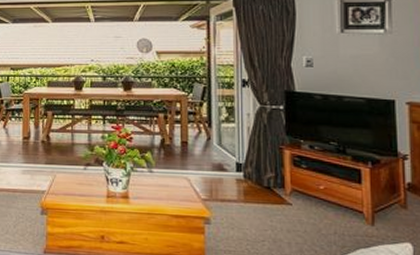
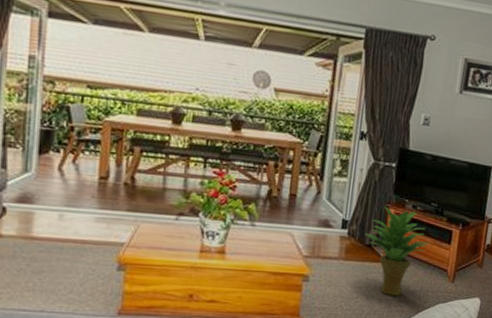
potted plant: none [261,147,337,240] -> present [364,206,430,296]

